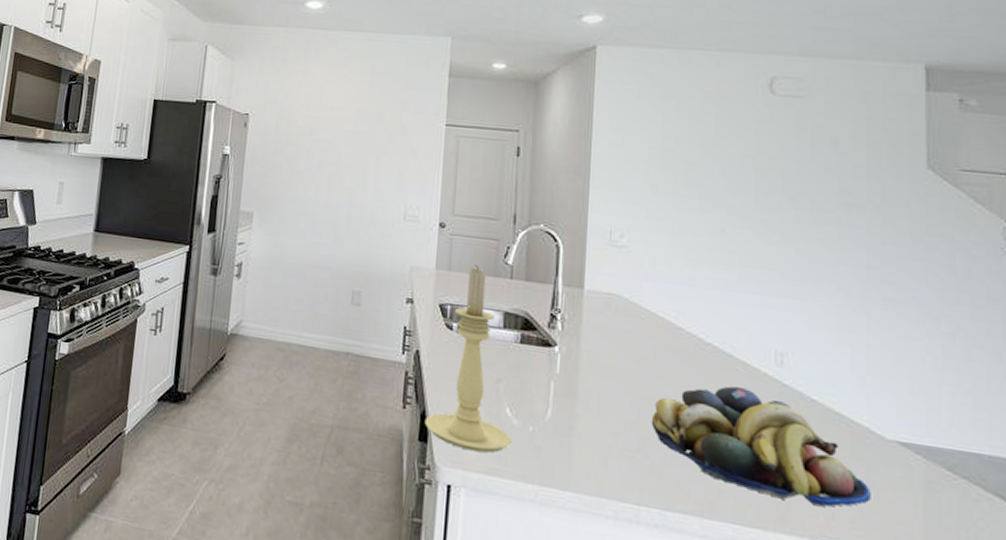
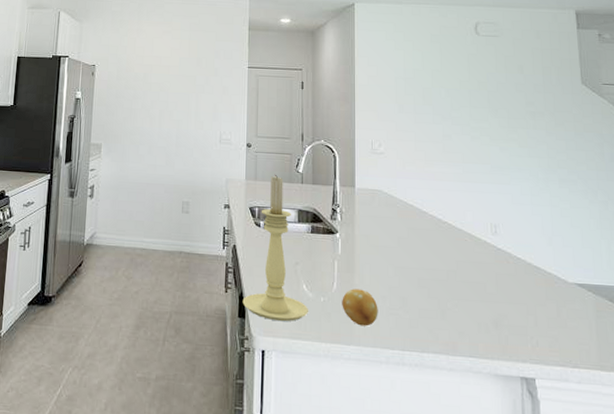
fruit: none [557,419,607,469] -> present [342,289,378,326]
fruit bowl: present [651,386,871,507] -> none [408,253,561,337]

